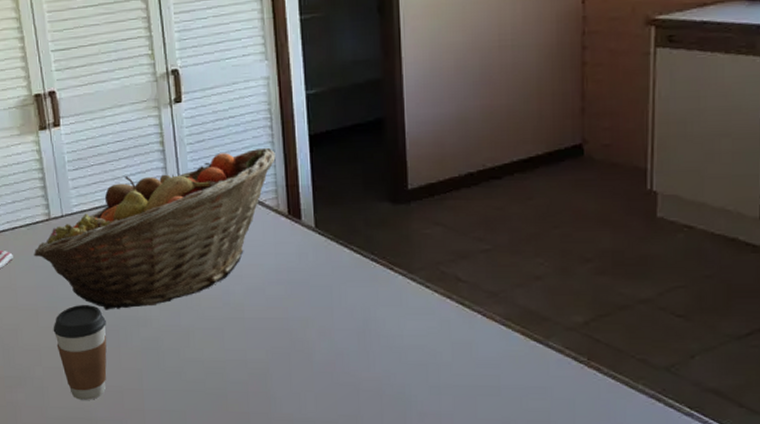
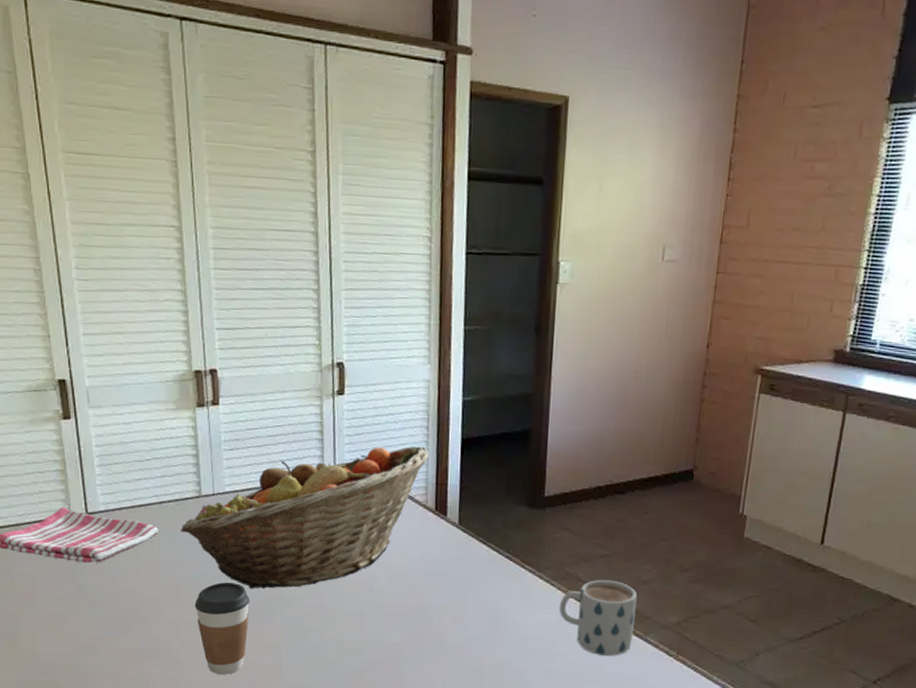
mug: none [438,277,531,366] -> present [559,579,638,657]

